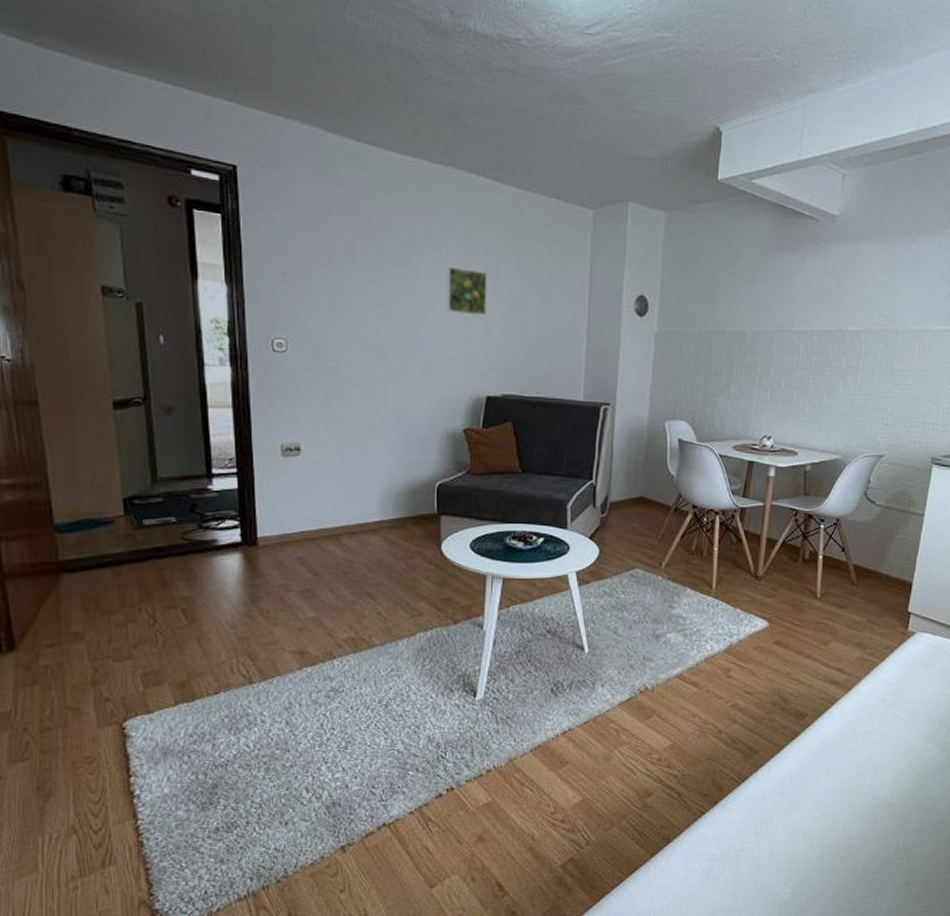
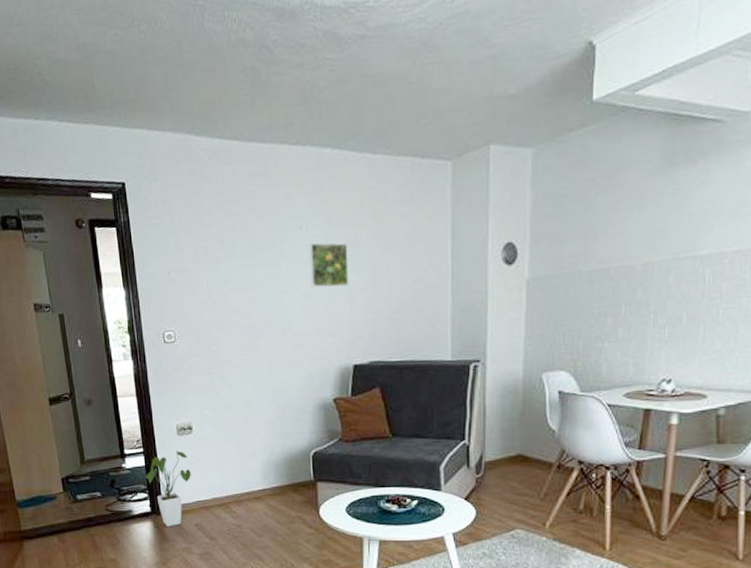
house plant: none [238,473,295,561] -> present [145,450,191,527]

